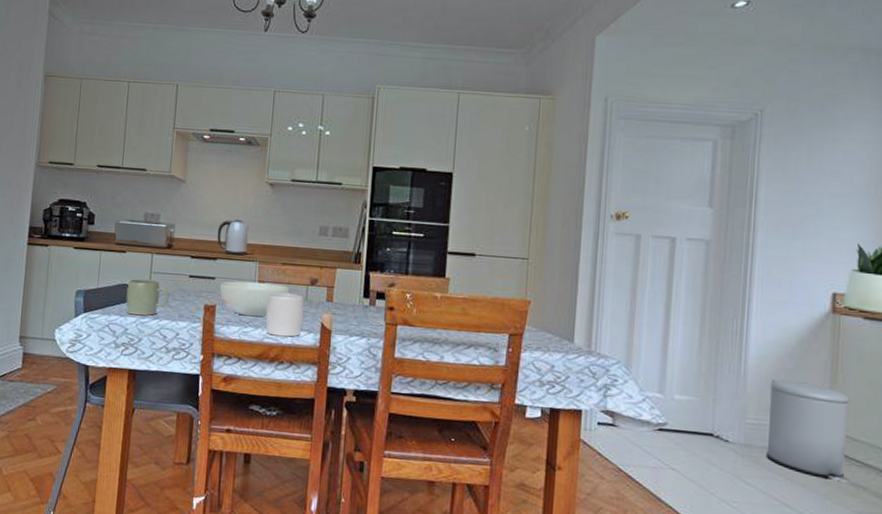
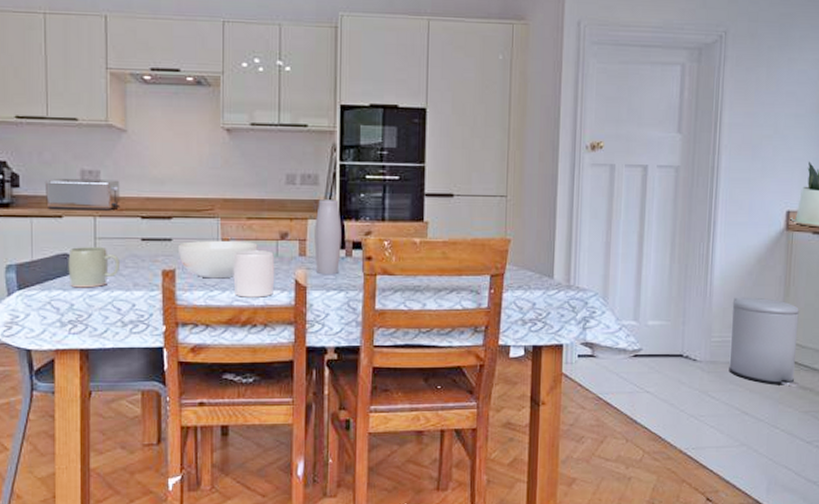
kettle: present [217,219,249,256] -> none [170,171,207,212]
vase: none [341,251,368,322] -> present [314,200,342,275]

